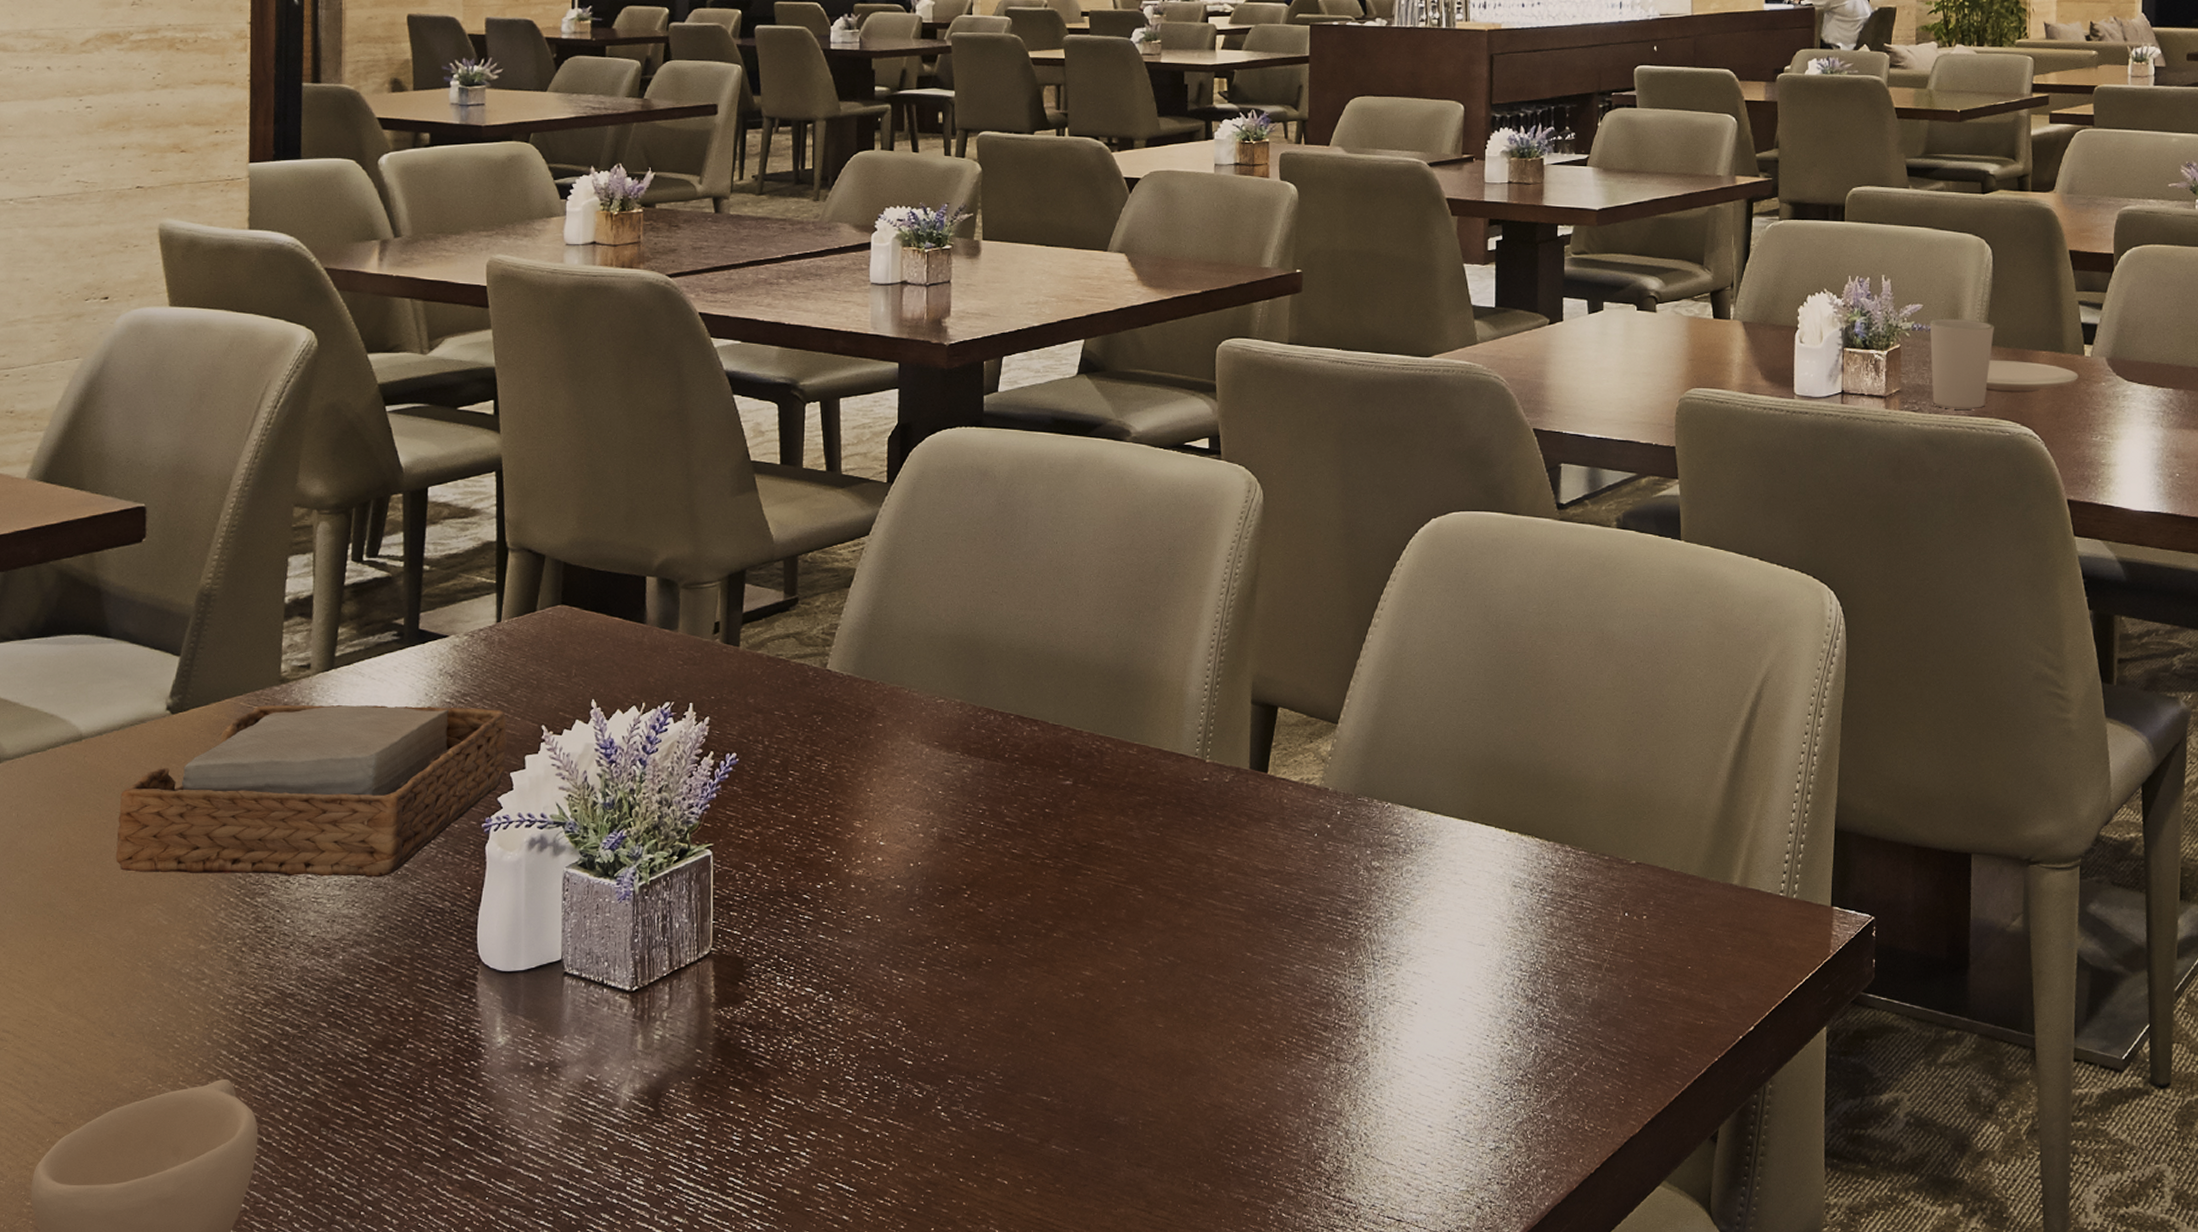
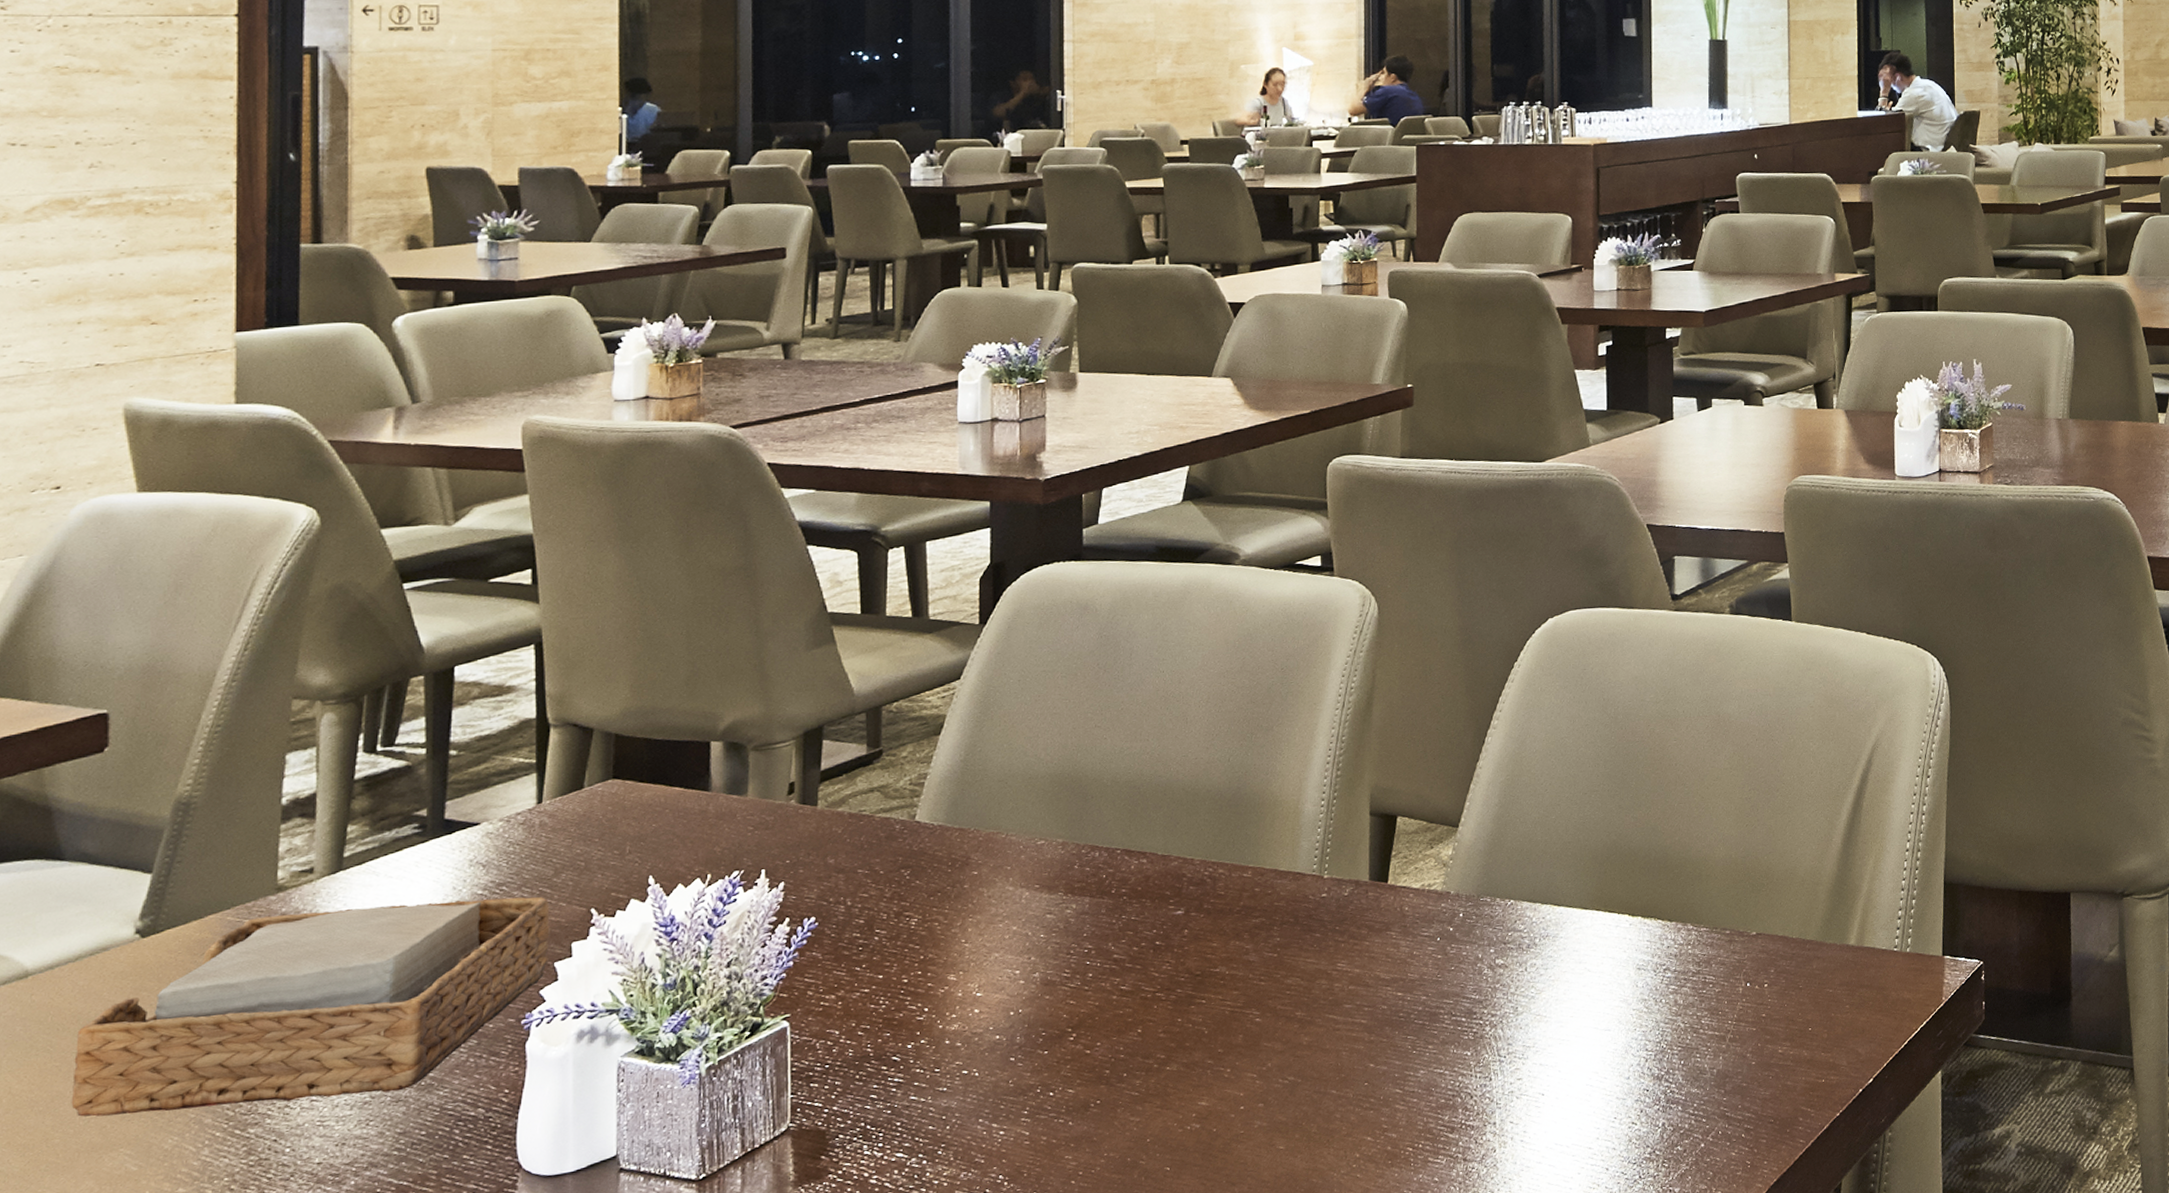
cup: present [1929,319,1994,409] -> none [2018,396,2077,480]
plate: present [1985,360,2078,393] -> none [2071,431,2154,462]

